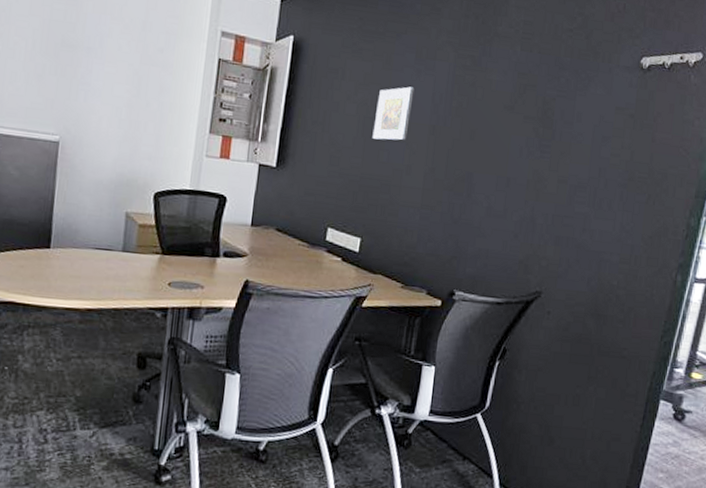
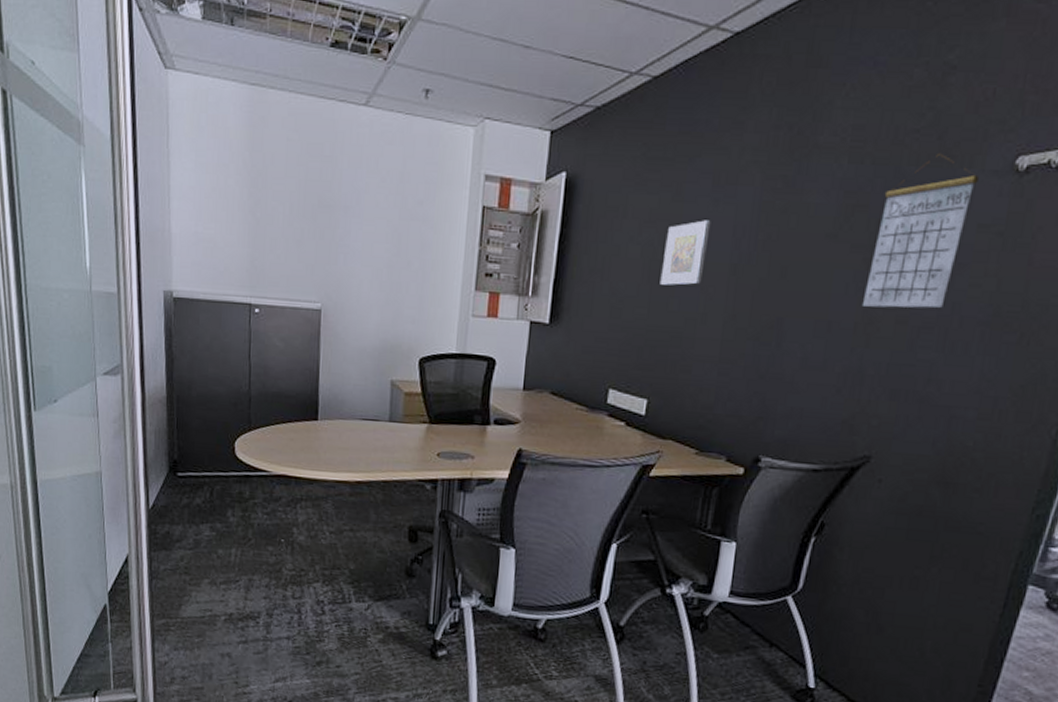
calendar: none [532,50,615,171] -> present [861,154,979,308]

